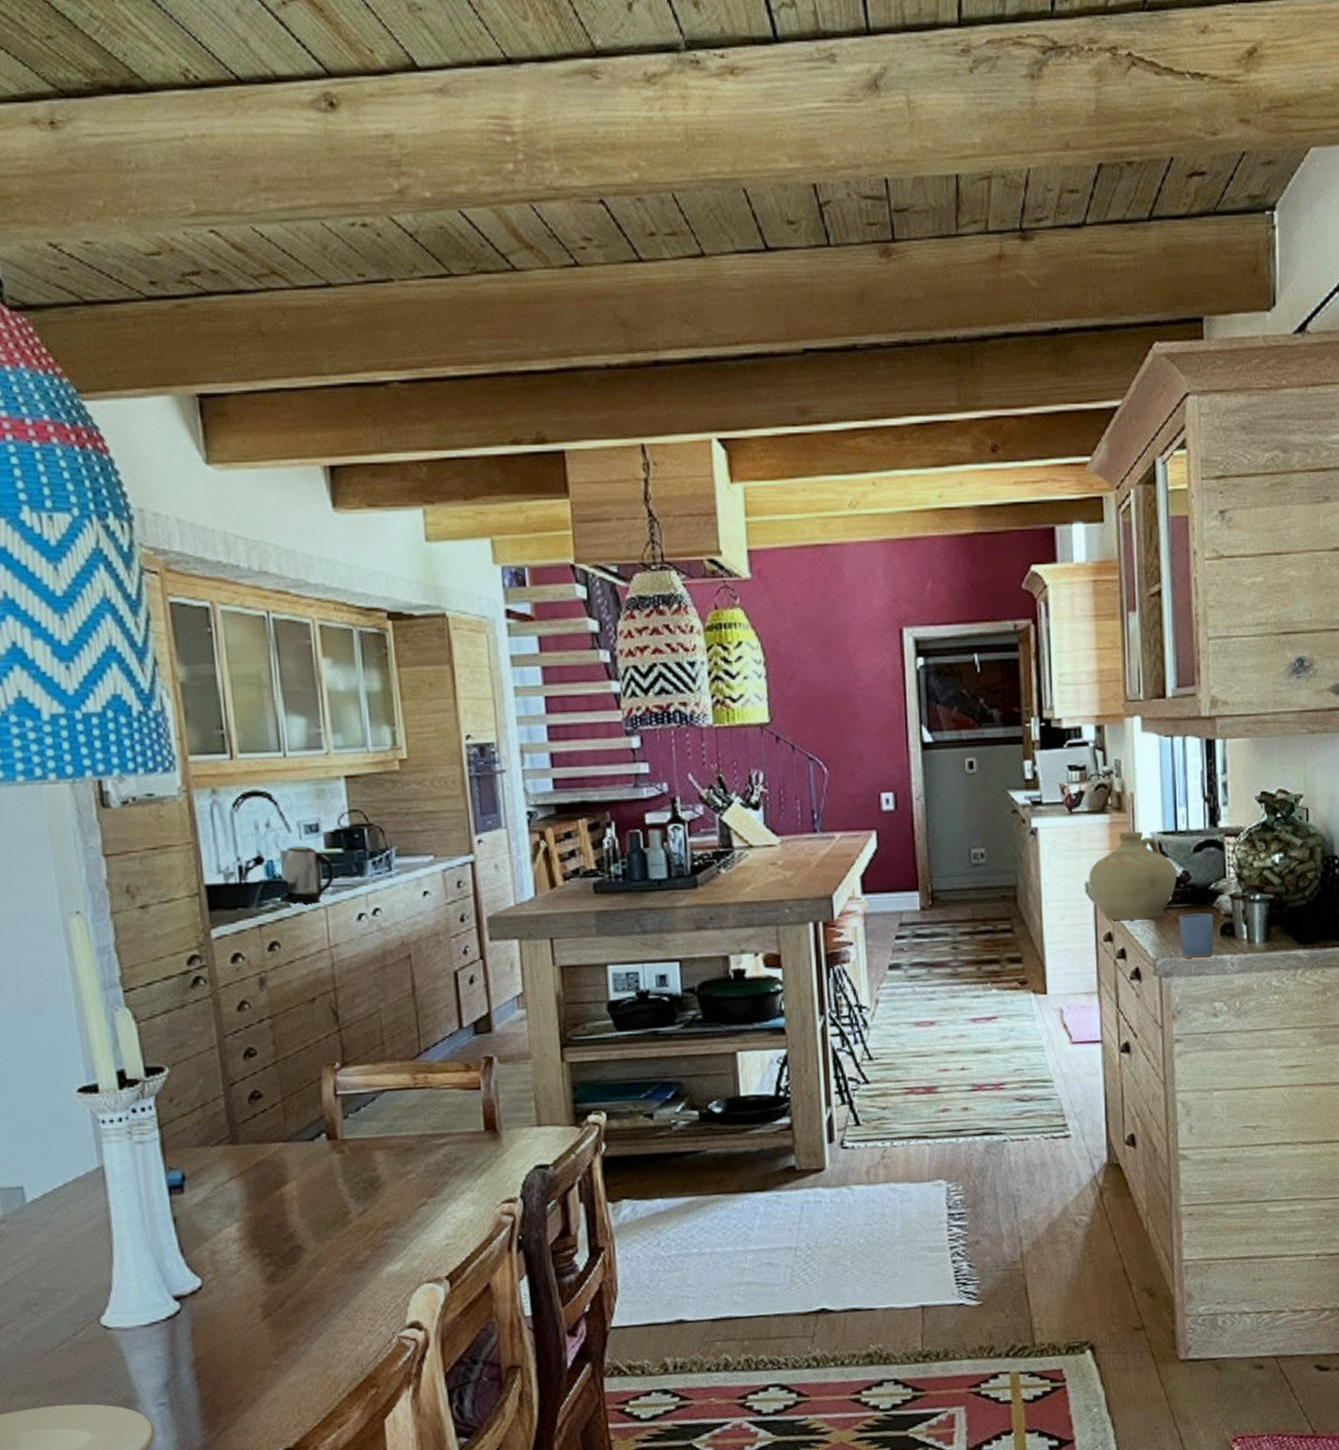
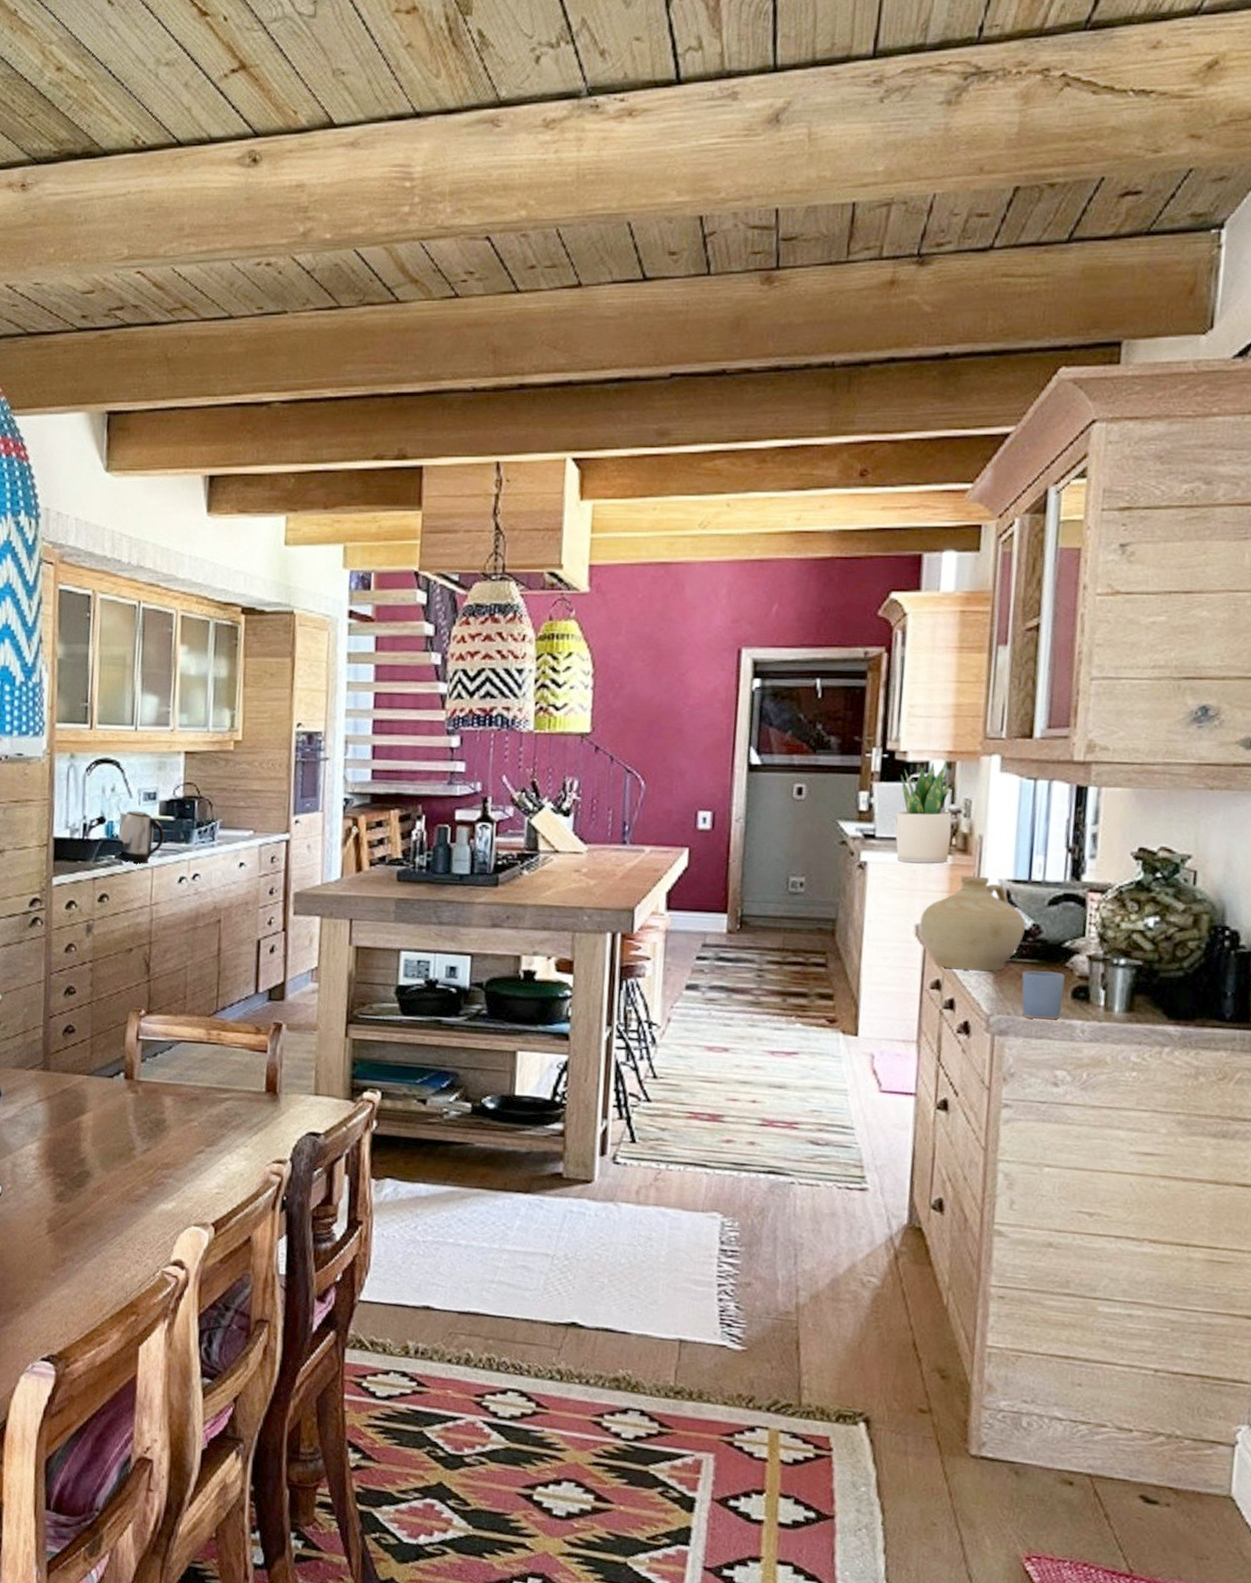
planter: none [1058,726,1107,825] -> present [895,762,953,864]

